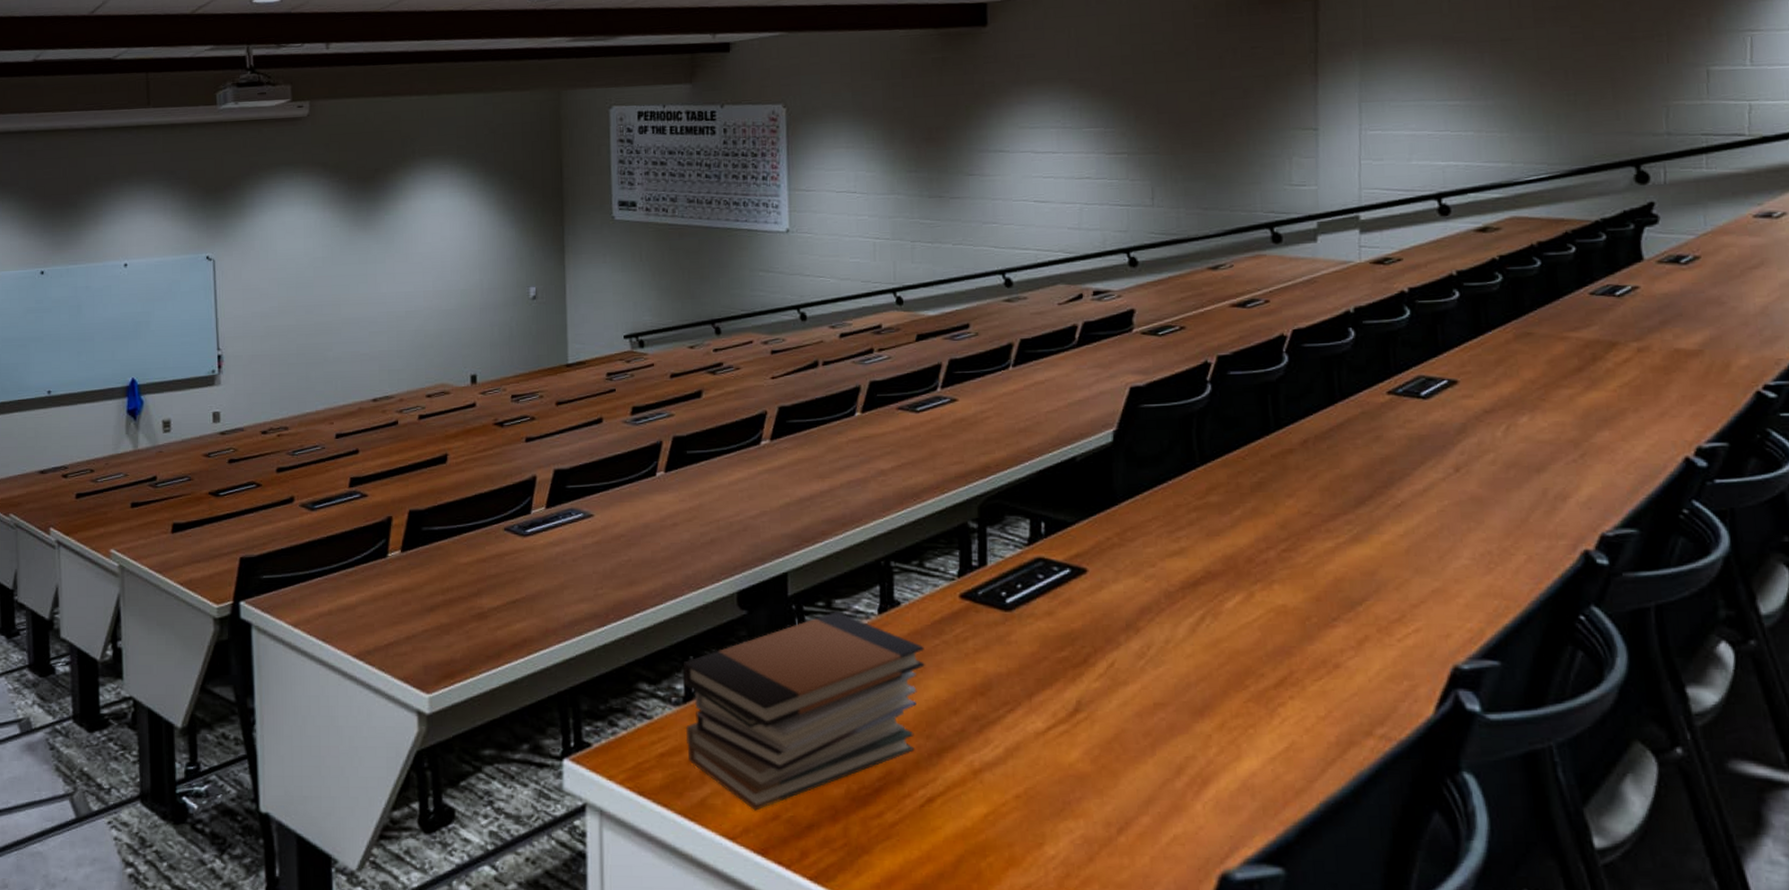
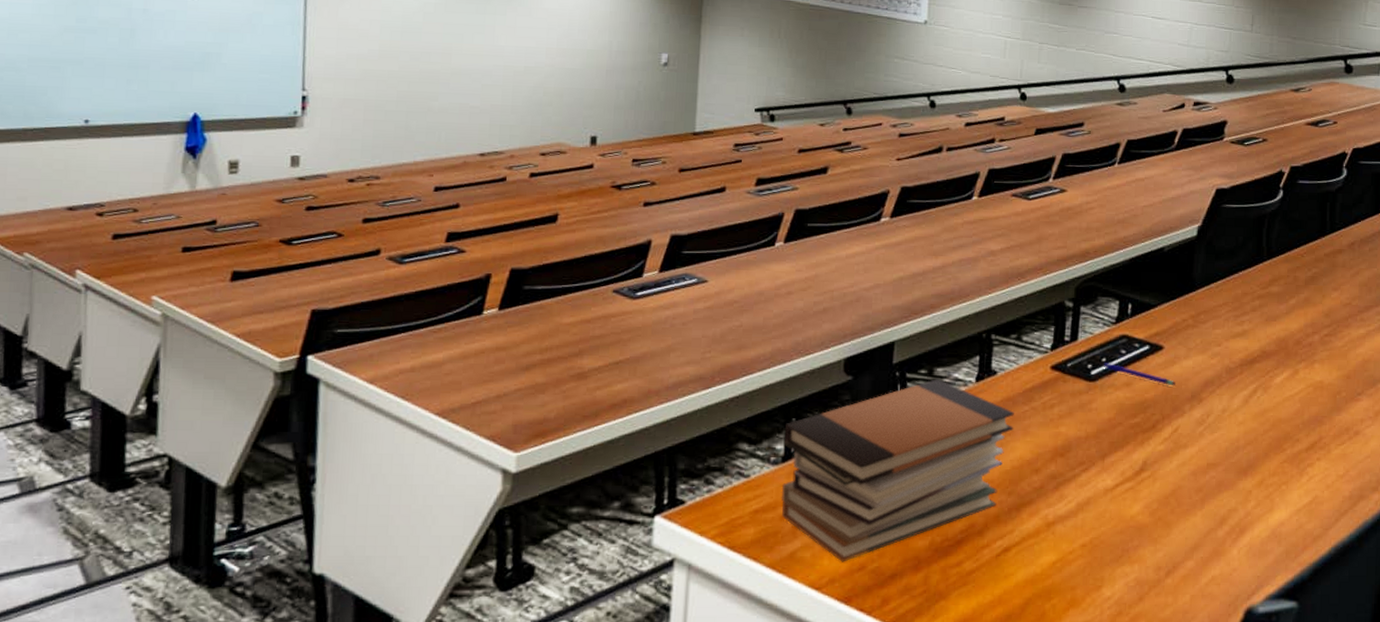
pen: none [1020,589,1107,615] -> present [1104,363,1177,387]

